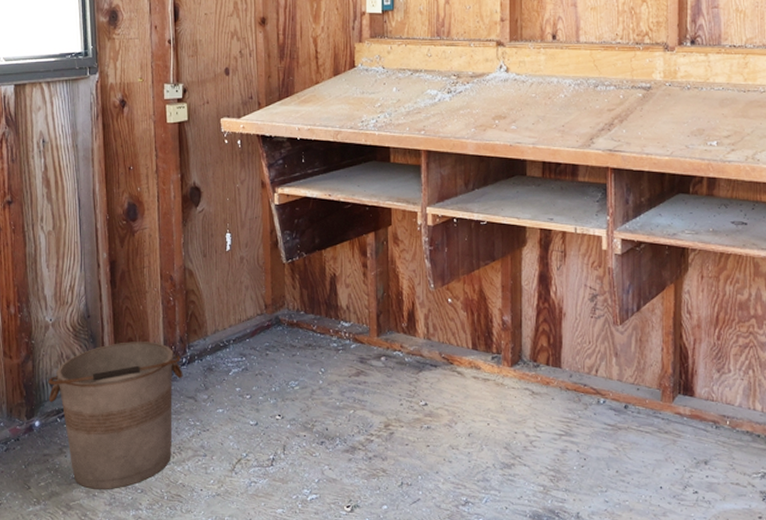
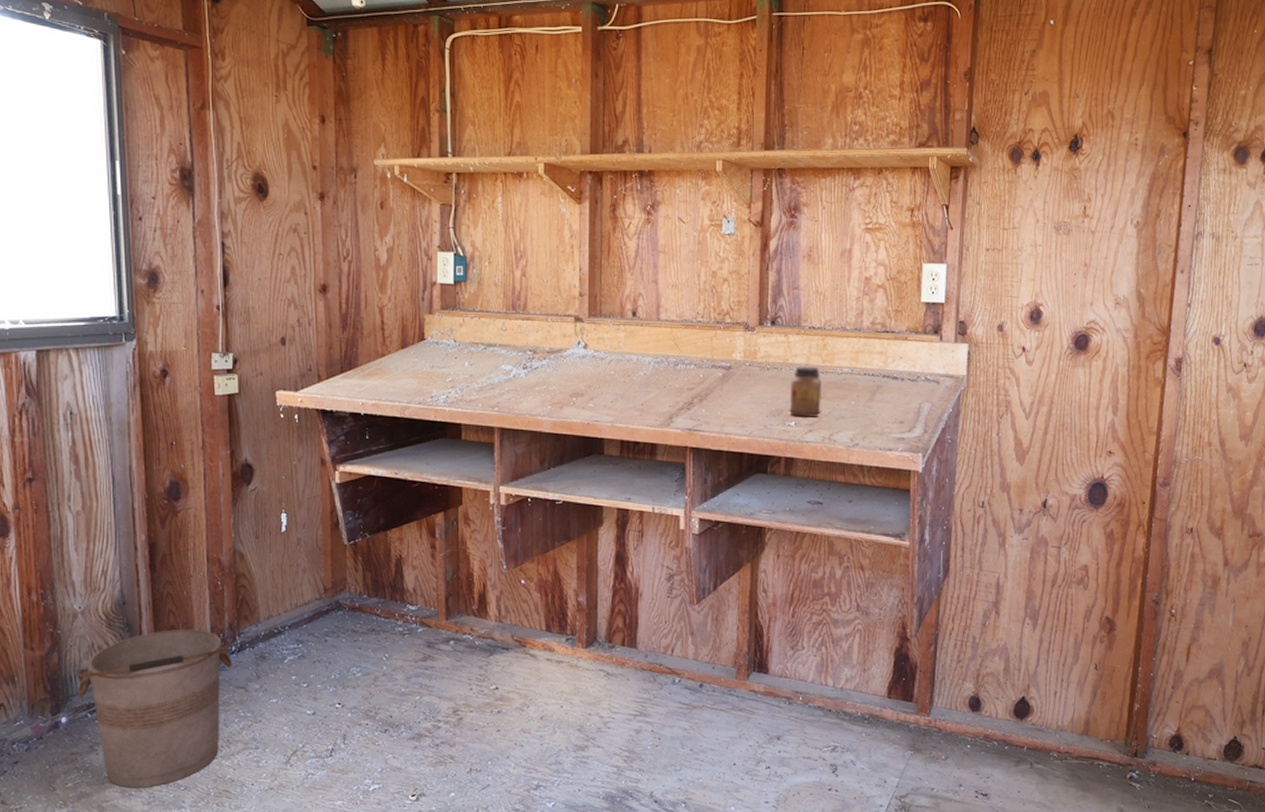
jar: none [711,84,744,137] -> present [790,365,822,417]

